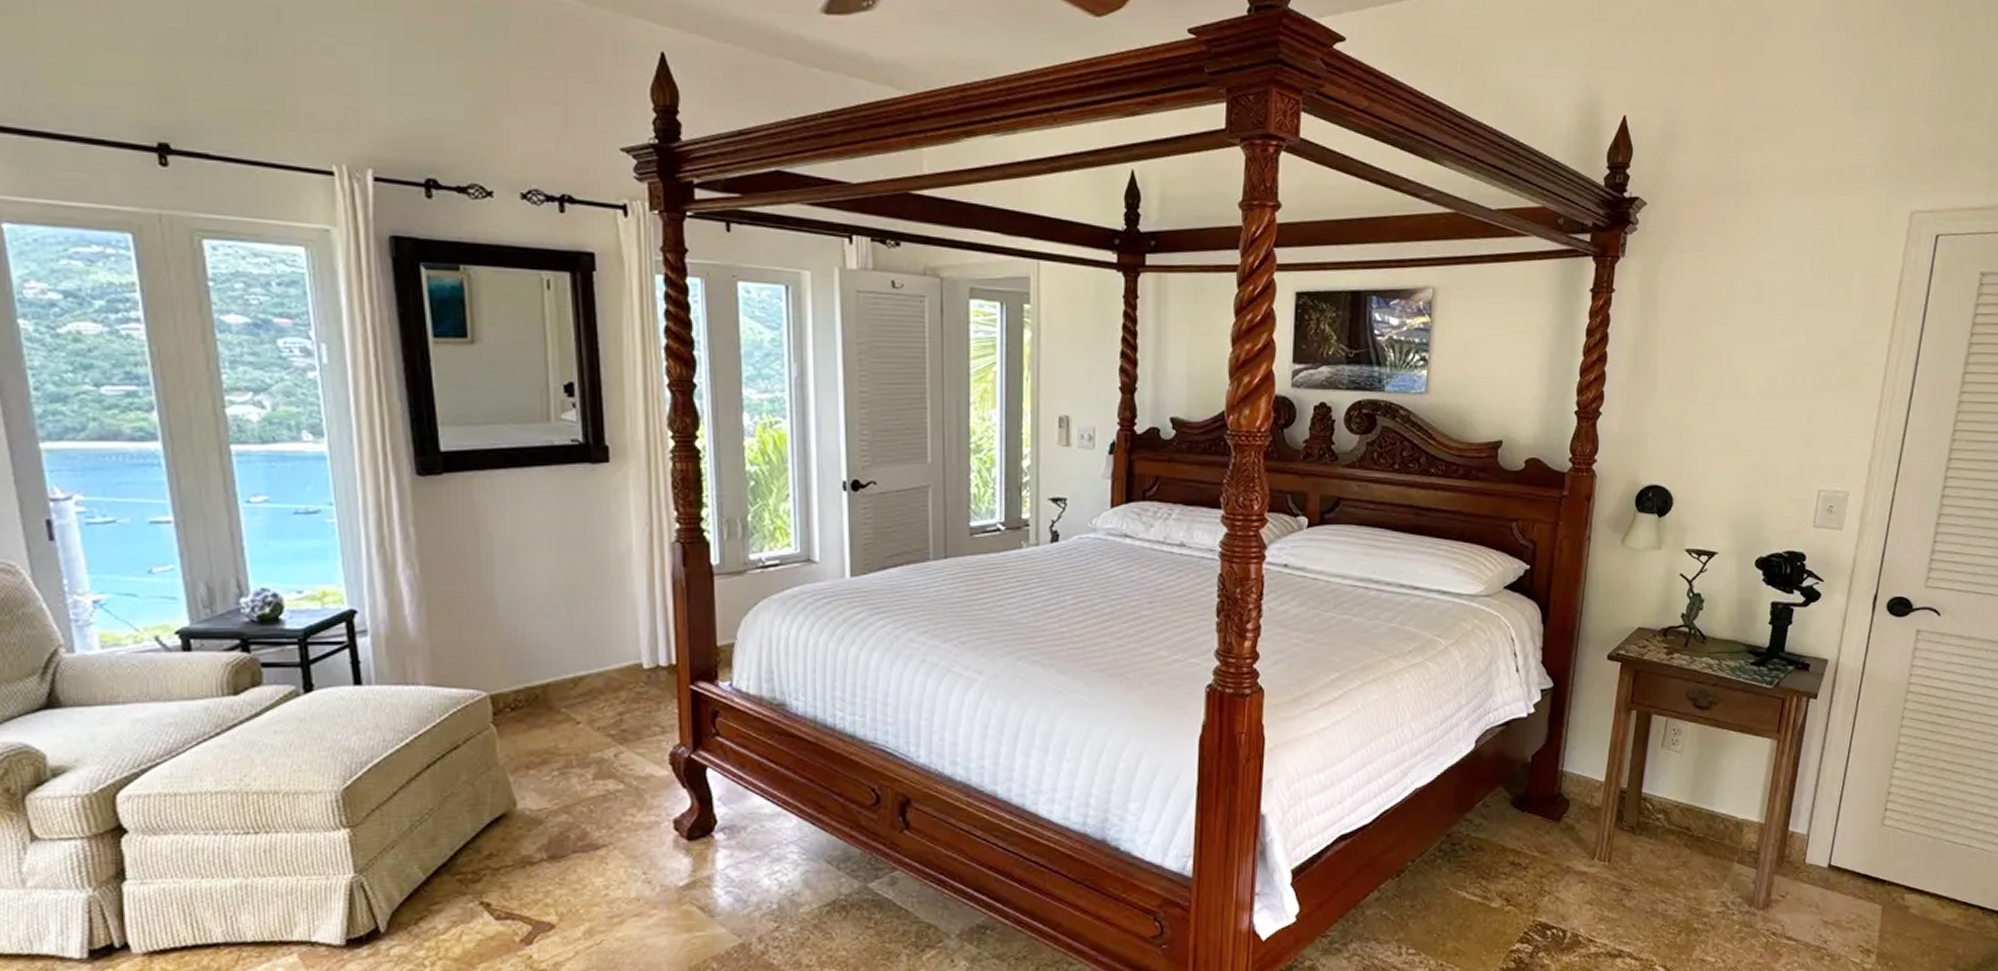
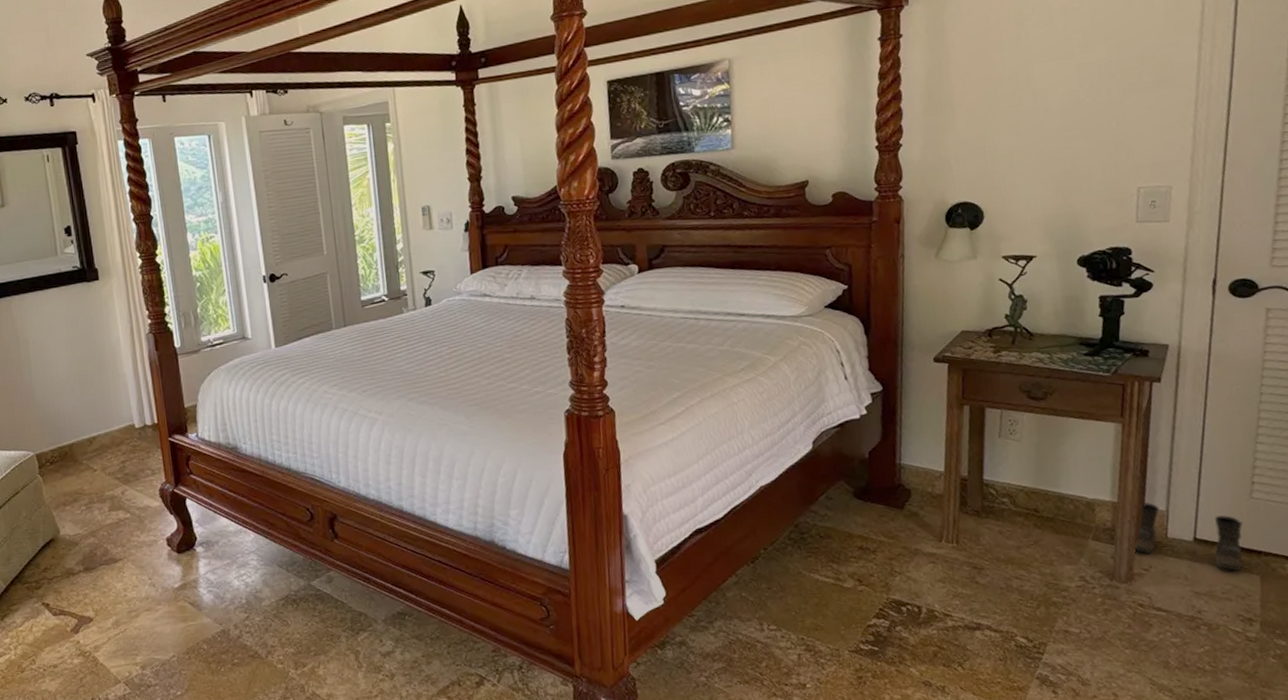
boots: none [1774,824,1873,900] -> present [1134,502,1243,571]

